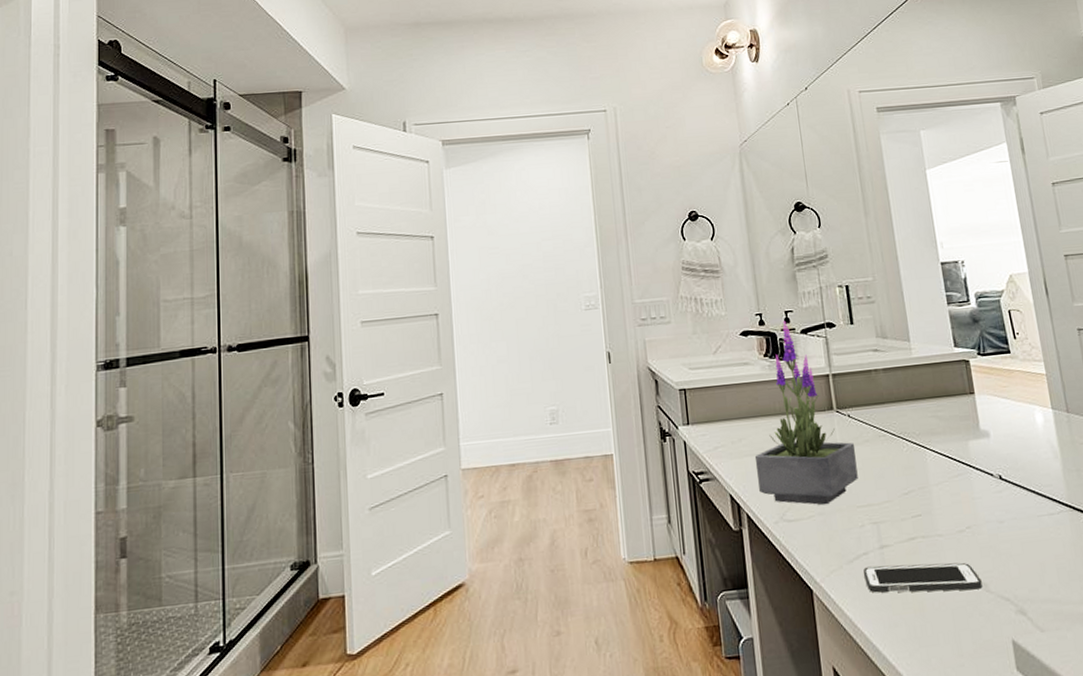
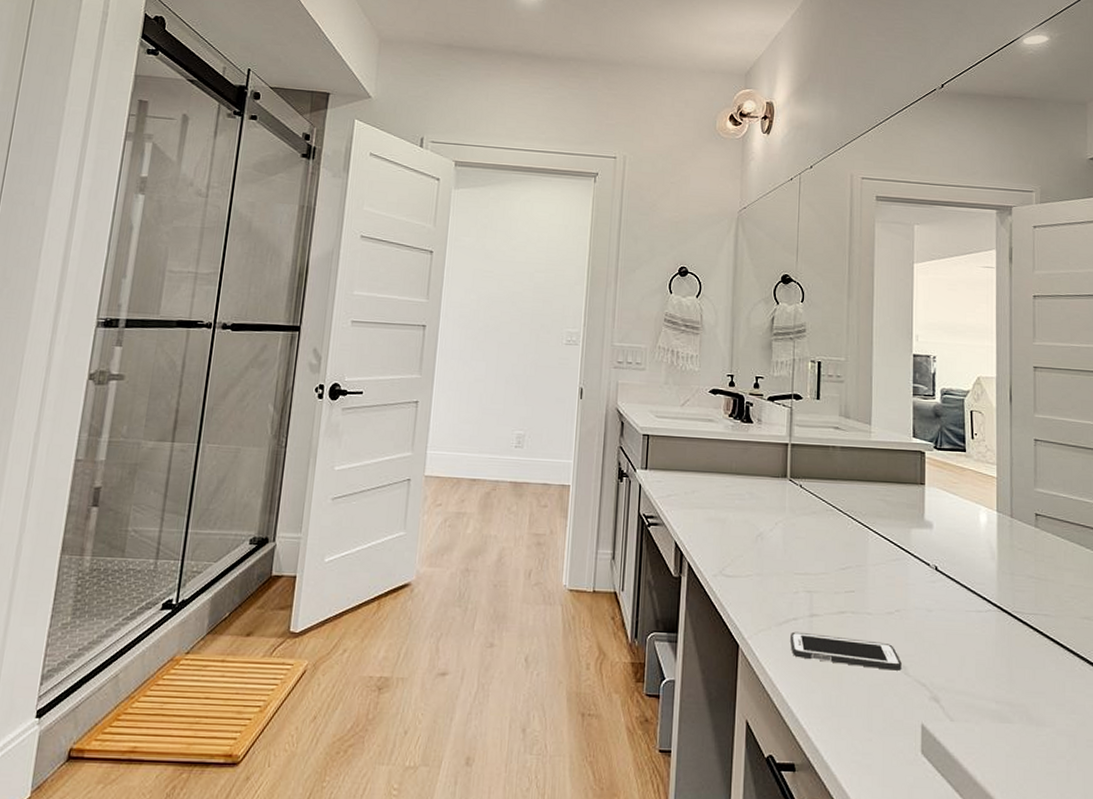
potted plant: present [754,320,858,506] -> none [703,385,802,567]

